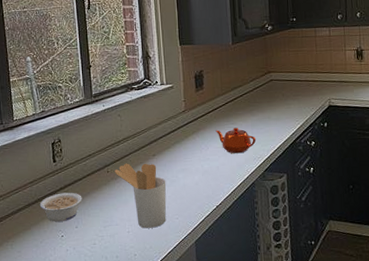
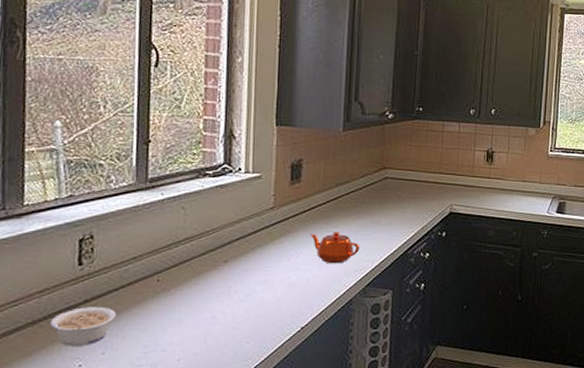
utensil holder: present [114,163,167,229] -> none [168,270,238,355]

